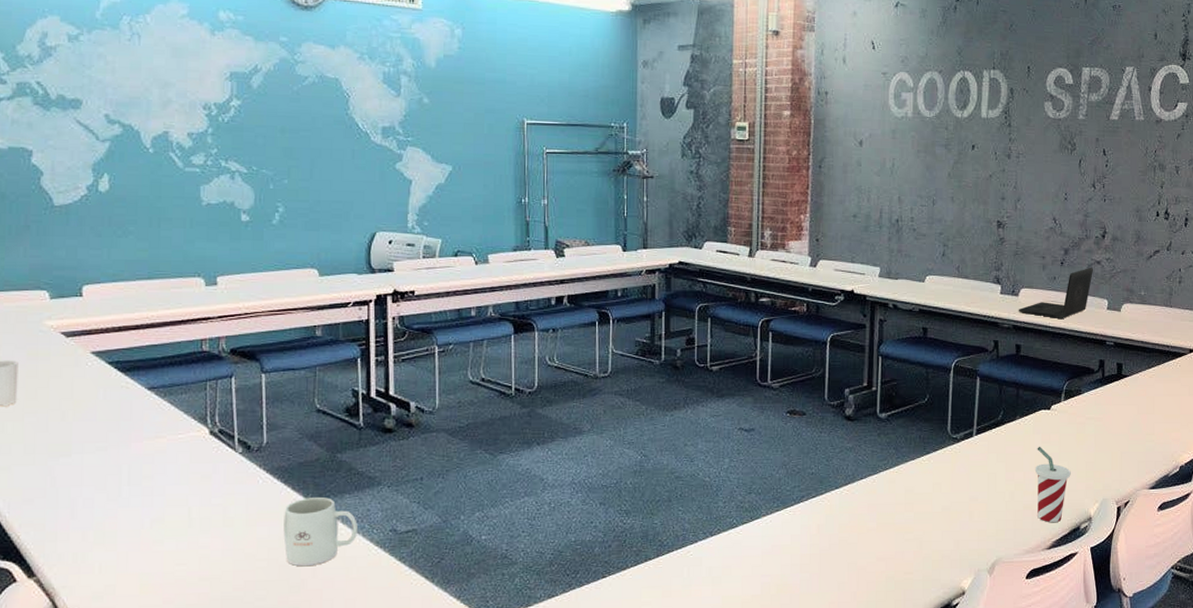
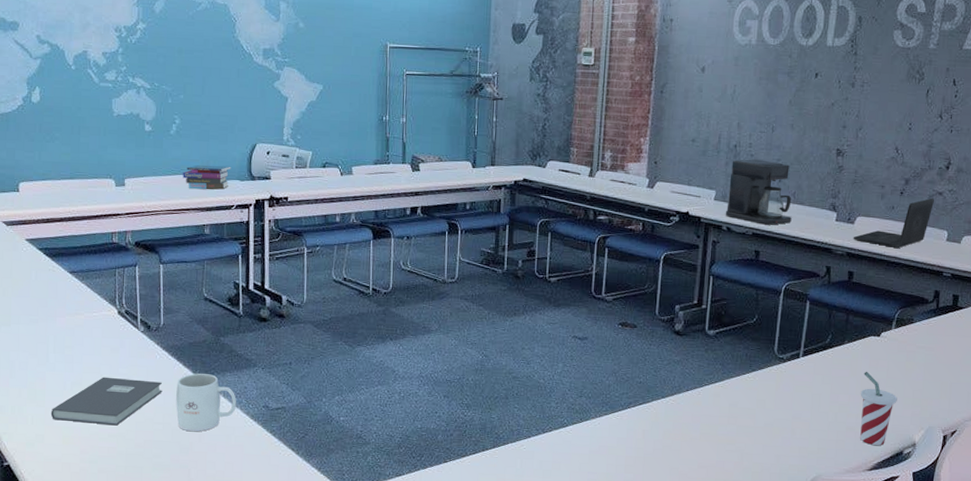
book: none [124,509,267,567] -> present [50,377,163,426]
books: none [288,258,347,286] -> present [183,165,231,190]
coffee maker: none [890,233,957,301] -> present [725,159,792,225]

